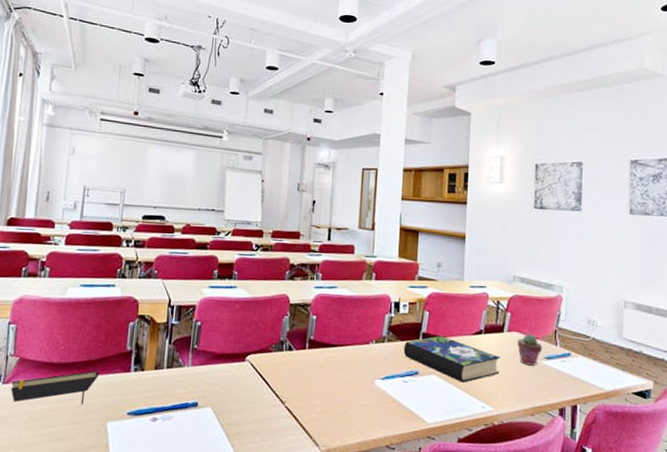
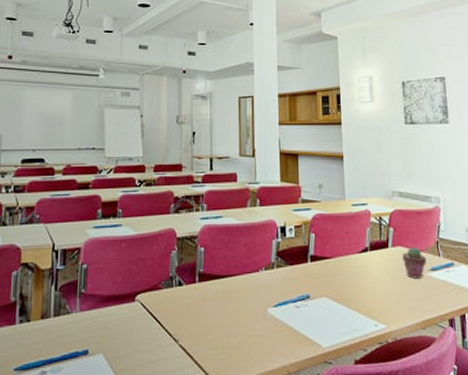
book: present [403,336,500,383] -> none [293,257,388,302]

